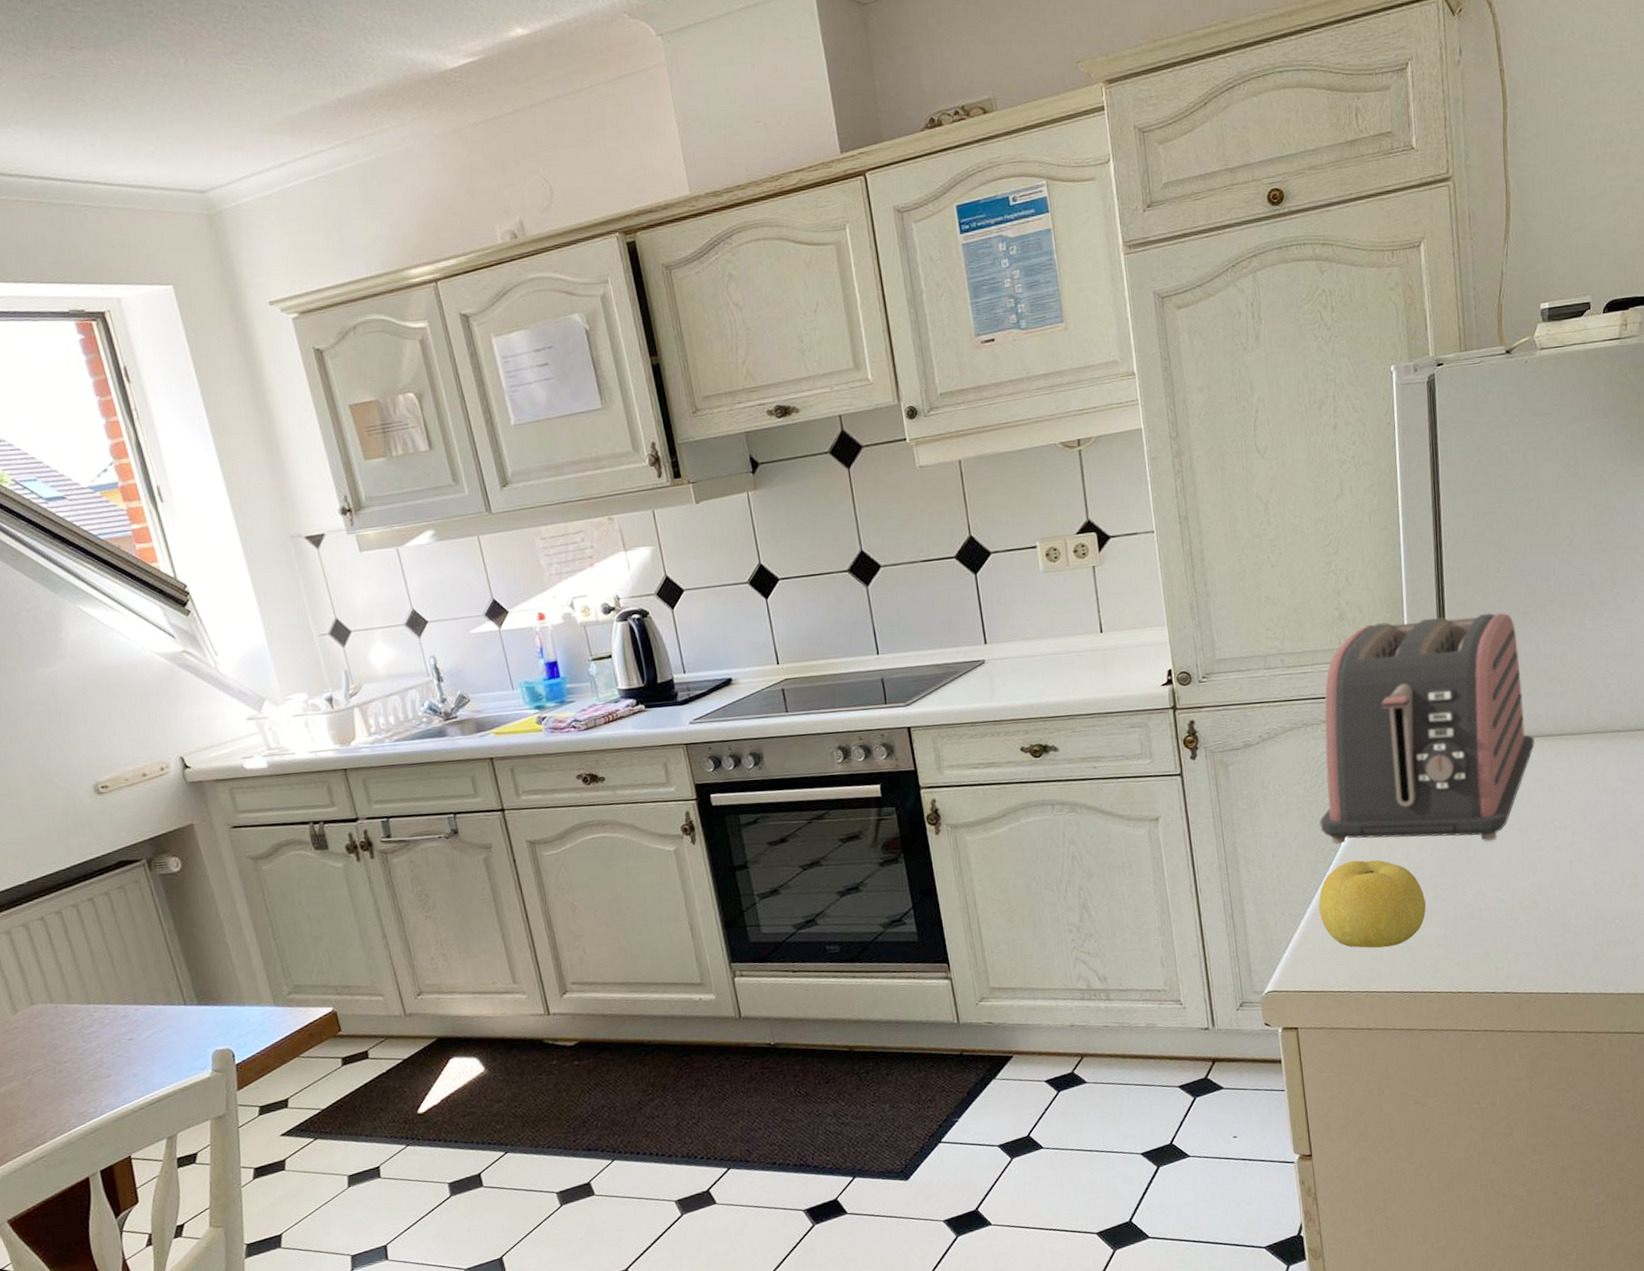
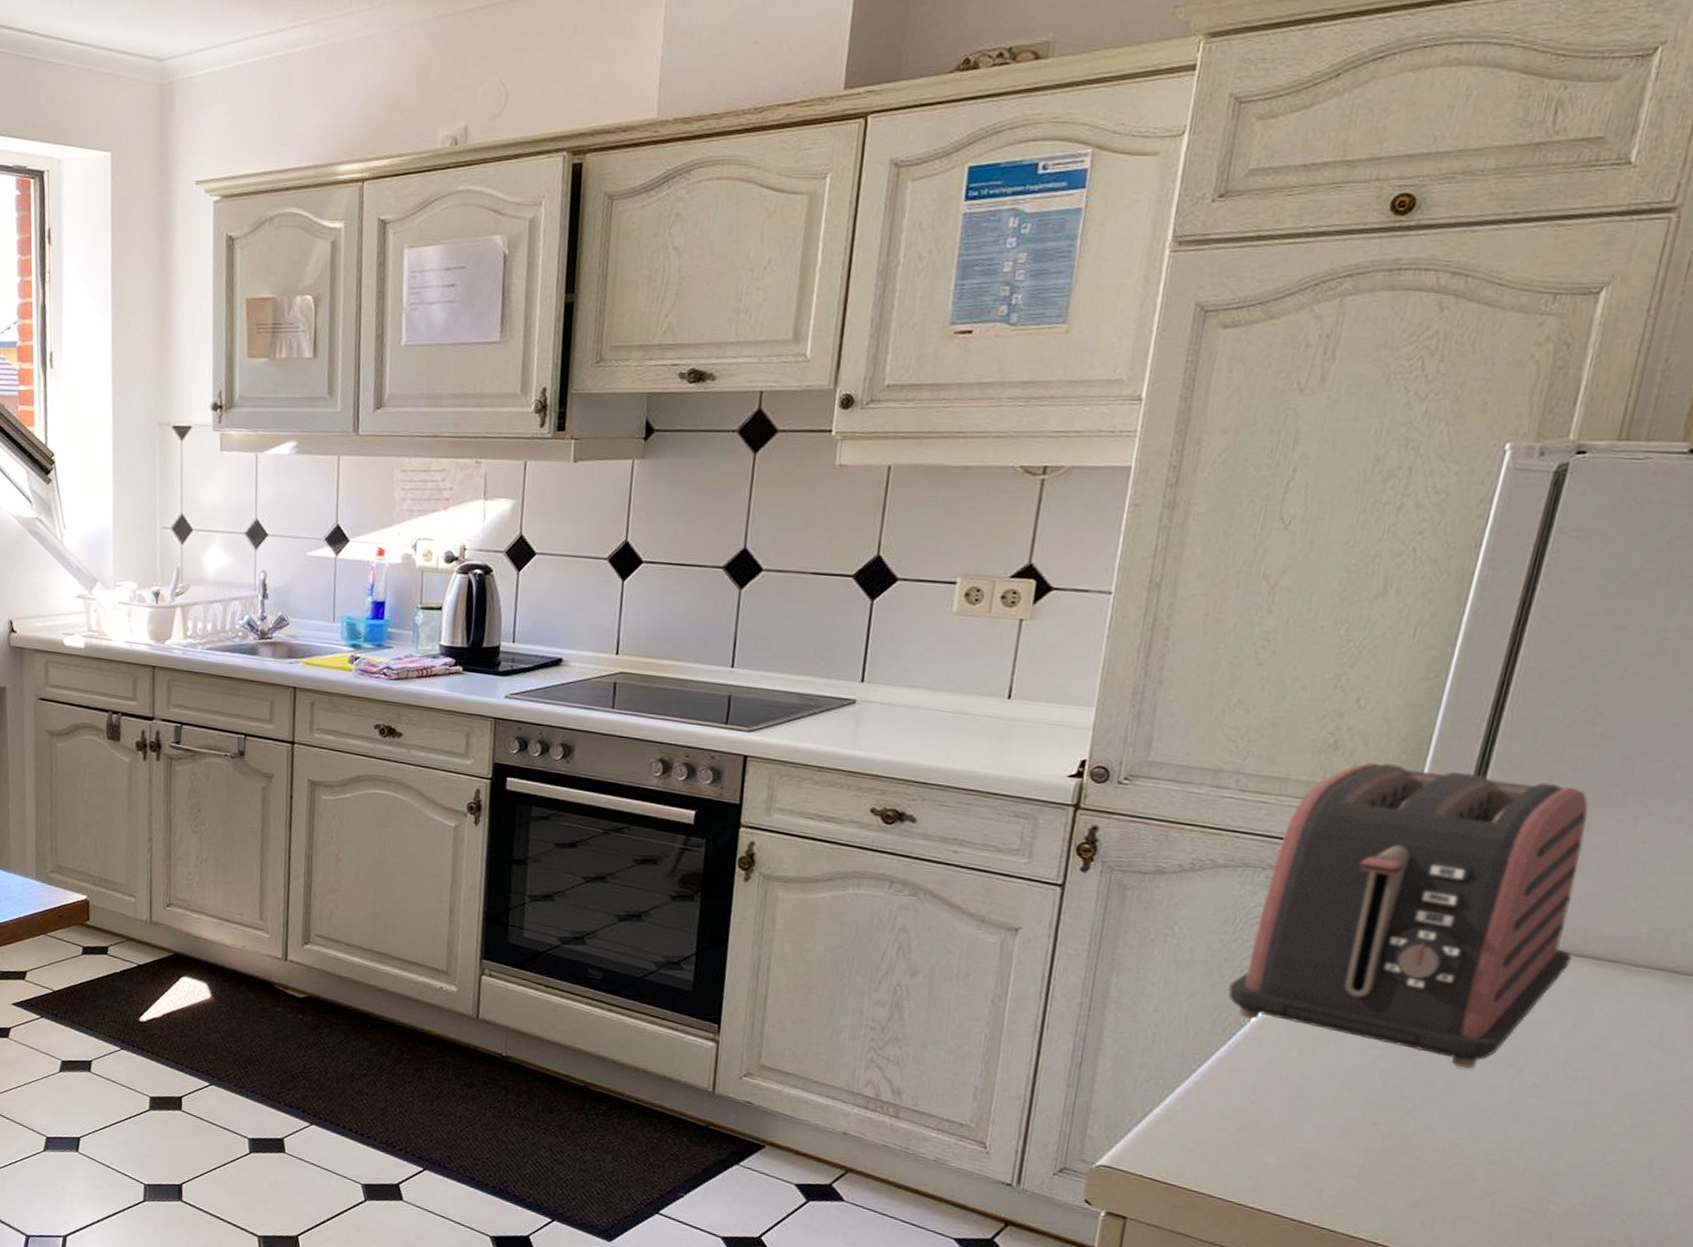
fruit: present [1318,859,1426,949] -> none [1196,1042,1348,1159]

